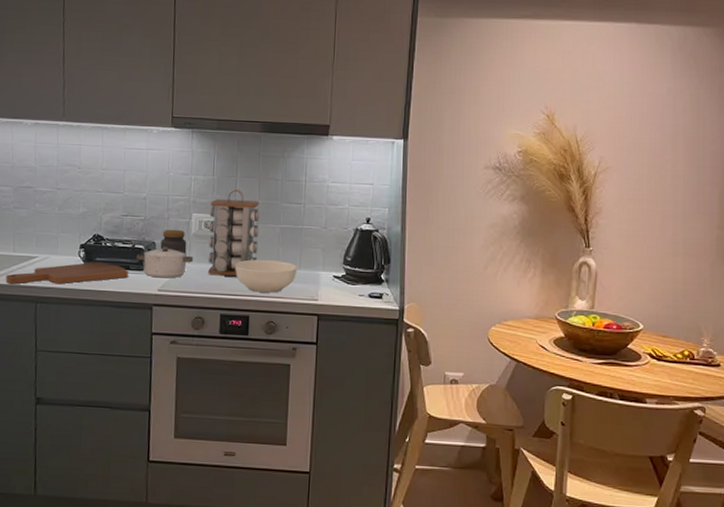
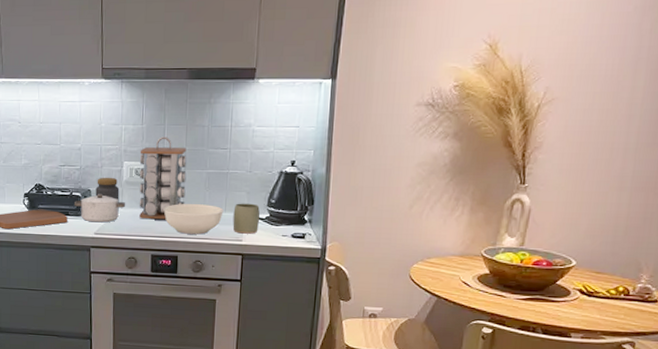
mug: none [307,260,336,293] -> present [232,203,261,234]

